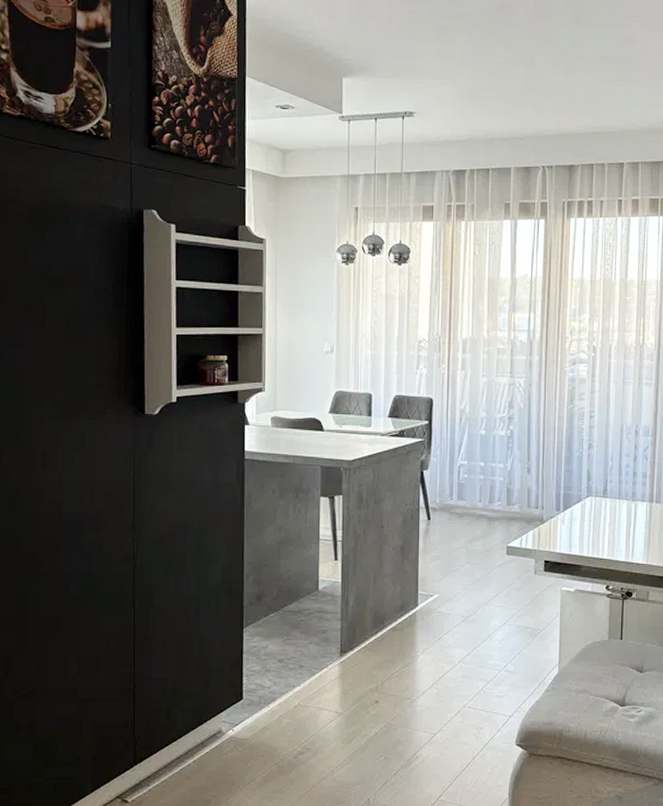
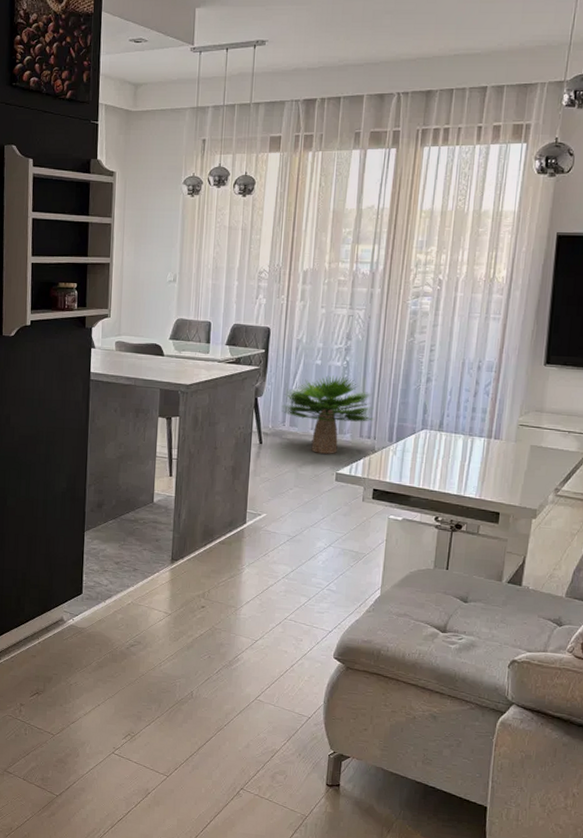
potted plant: none [448,445,541,527] -> present [282,376,375,454]

